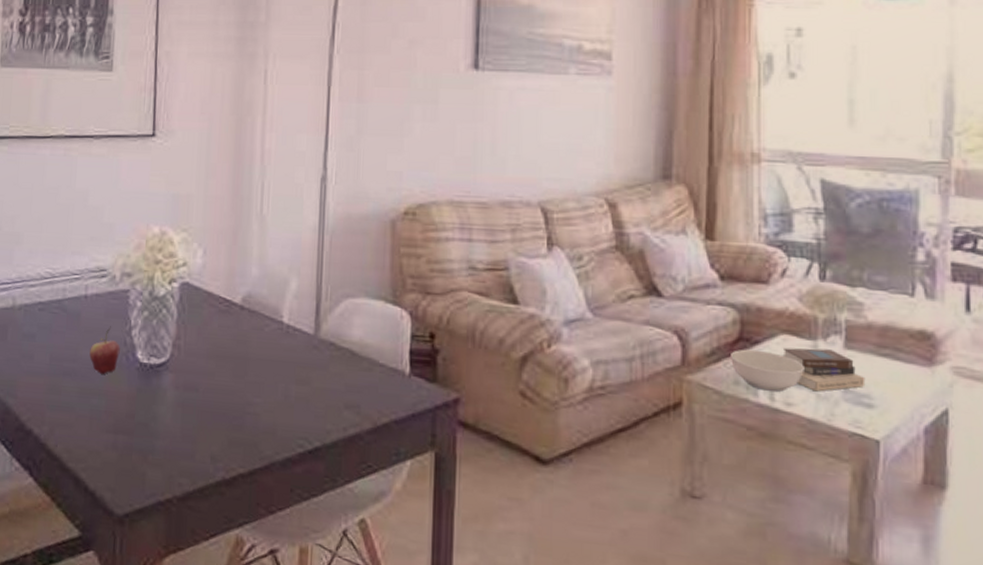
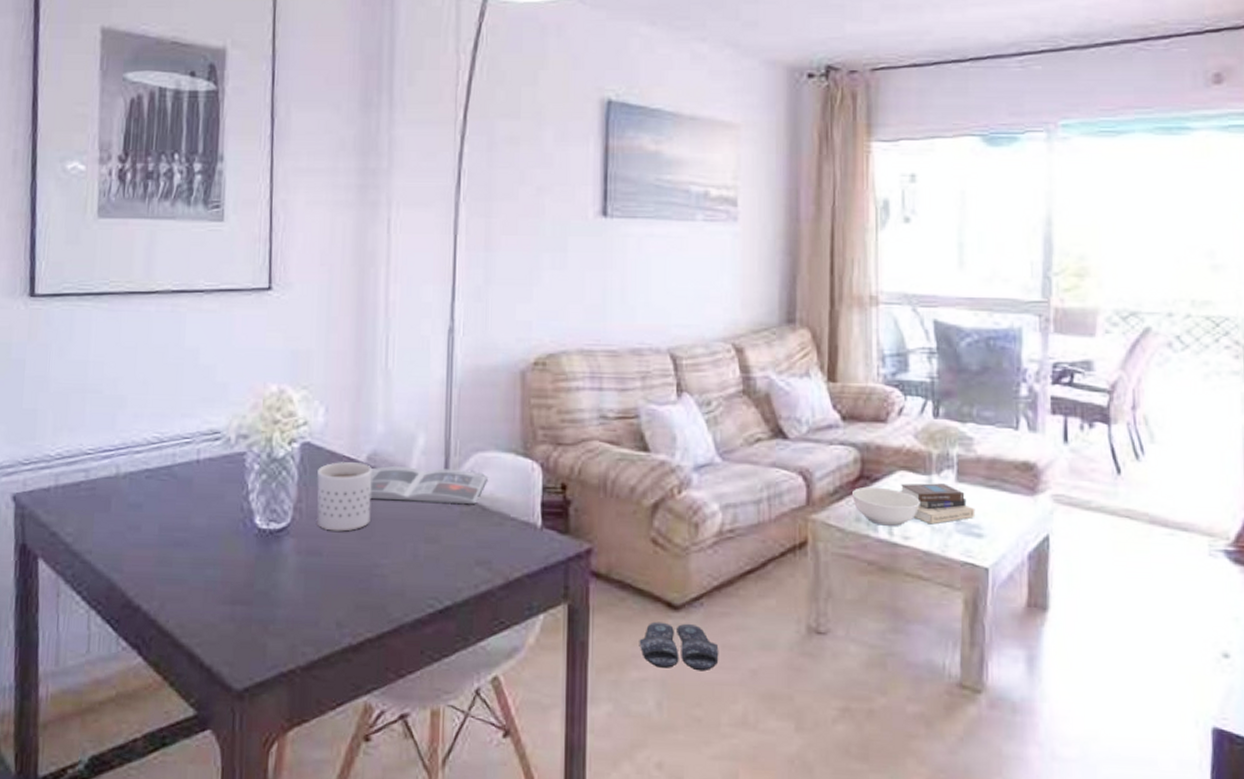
fruit: present [89,326,120,374] -> none [203,491,237,543]
mug: none [193,302,247,370] -> present [316,462,373,532]
magazine: none [244,308,359,349] -> present [370,466,489,505]
slippers: none [506,474,588,528] -> present [639,621,719,670]

